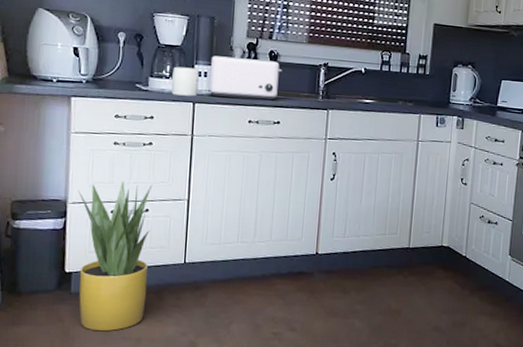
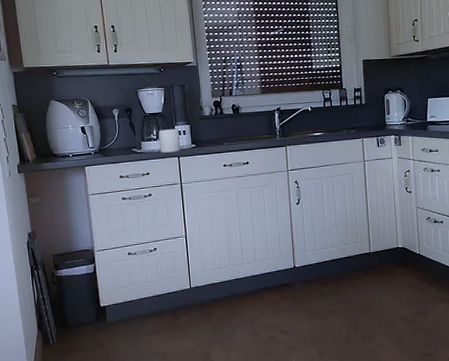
planter: present [77,181,153,332] -> none [100,228,165,351]
toaster: present [208,55,282,101] -> none [186,113,244,150]

